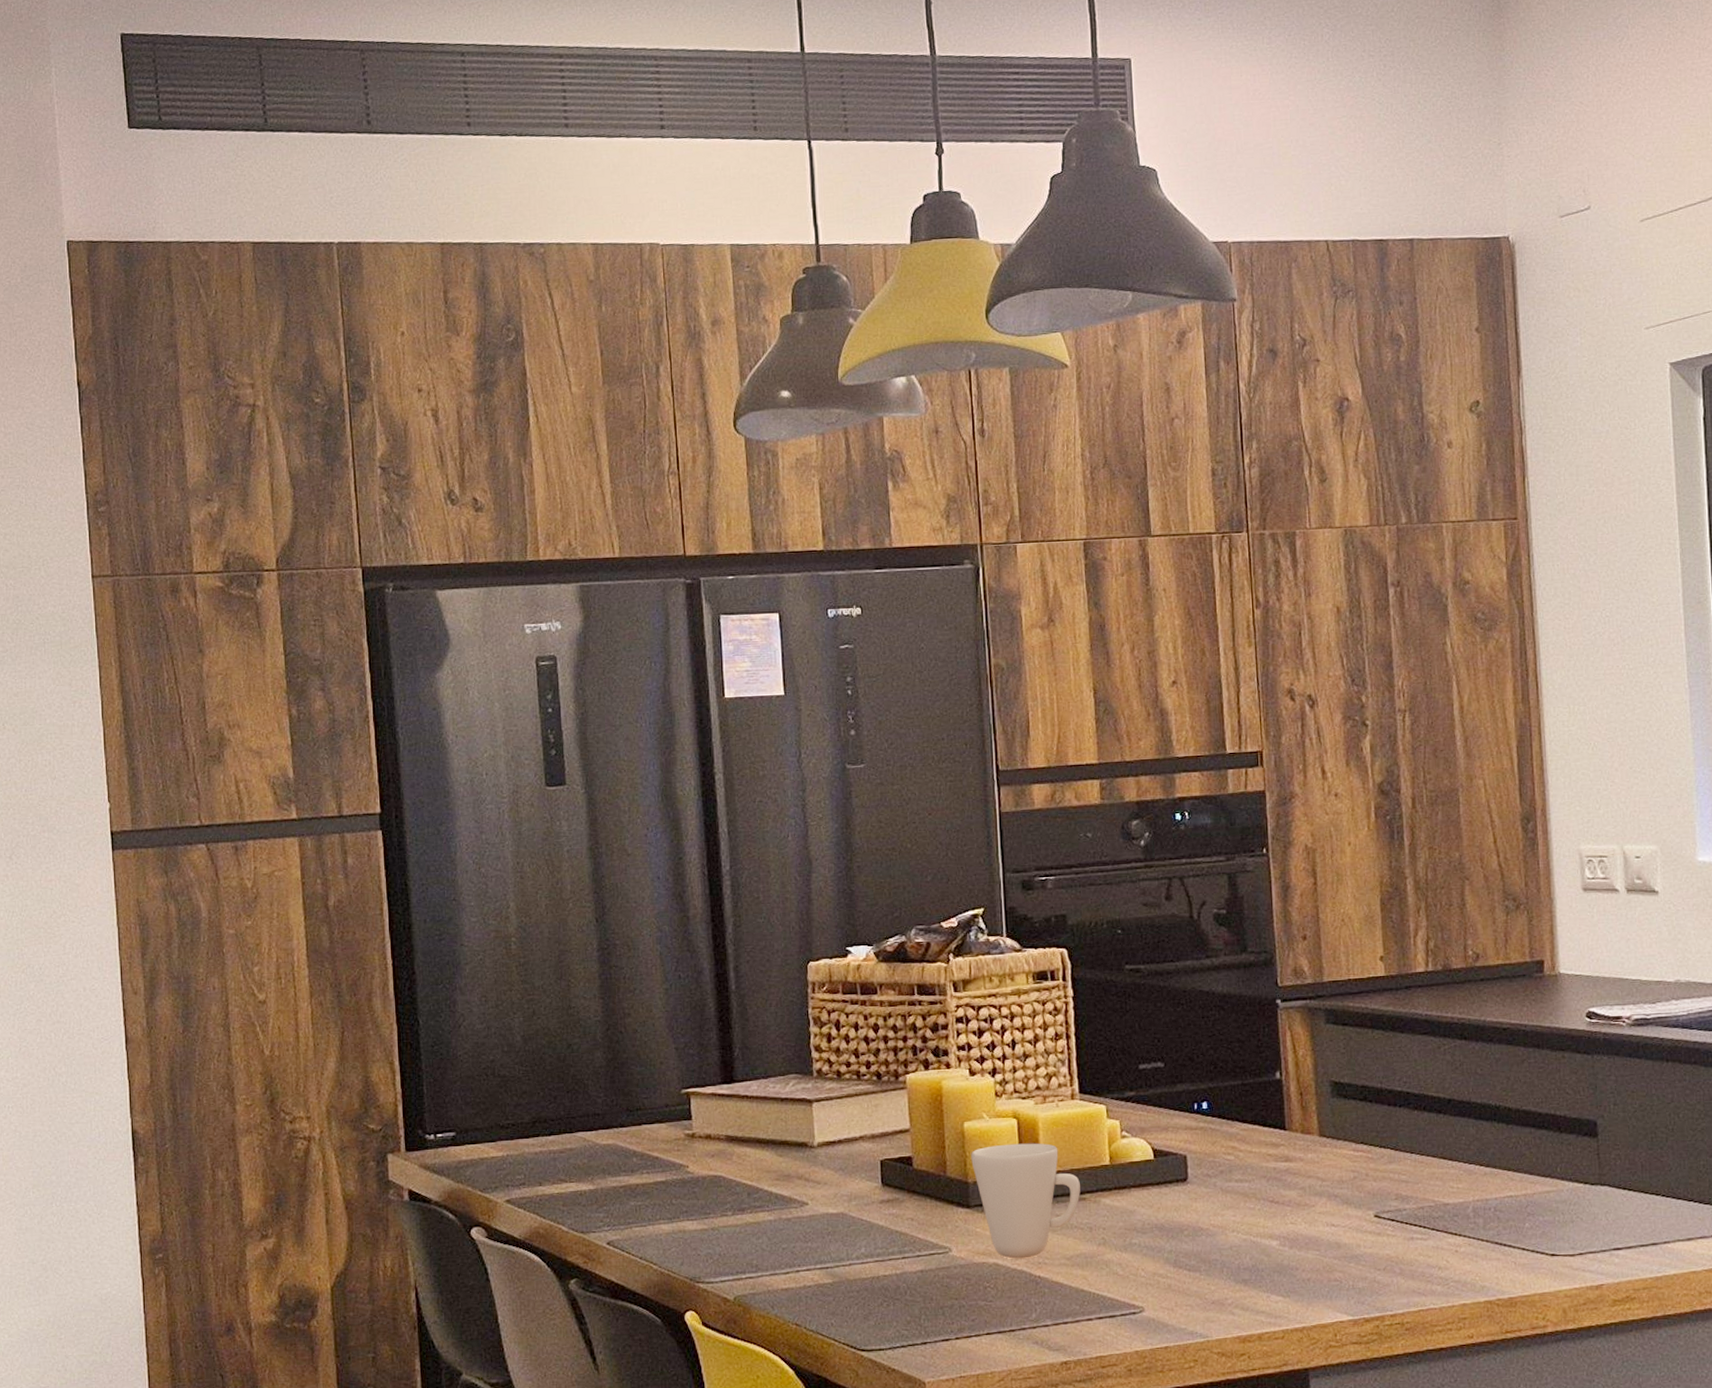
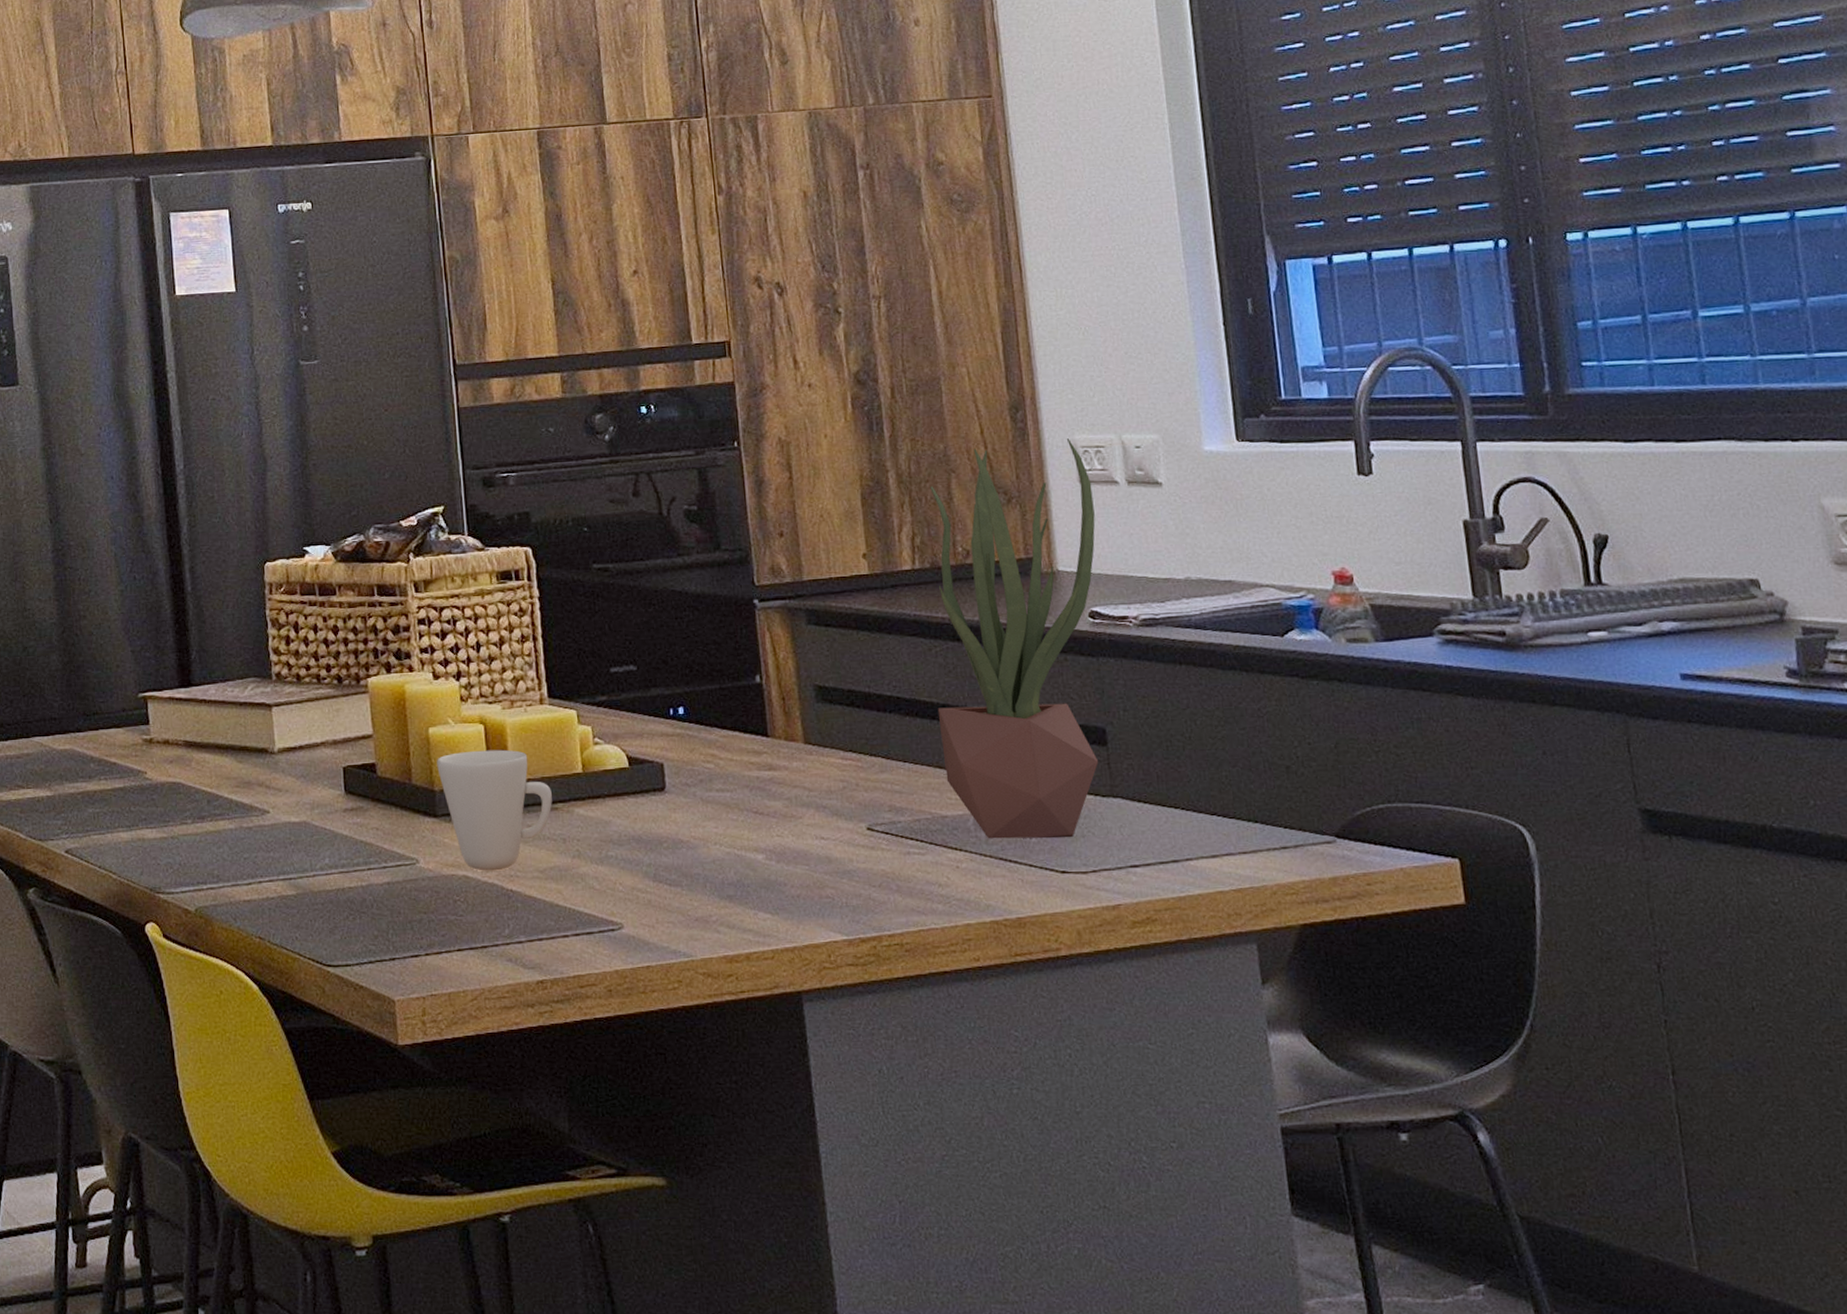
potted plant: none [1444,848,1596,1225] -> present [930,438,1099,839]

